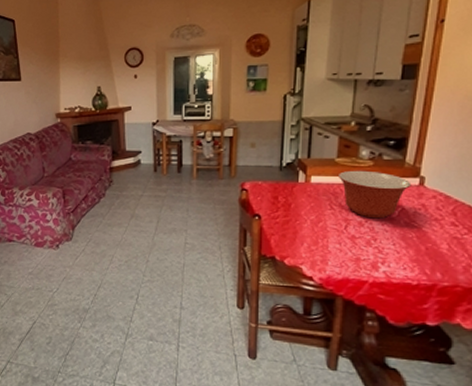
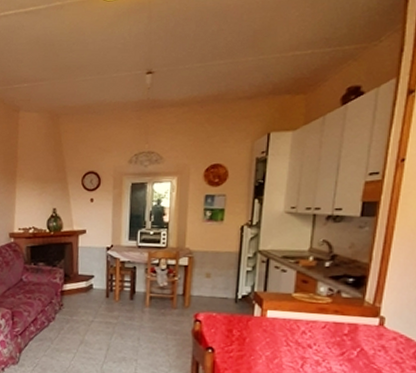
mixing bowl: present [337,170,412,219] -> none [294,306,371,359]

